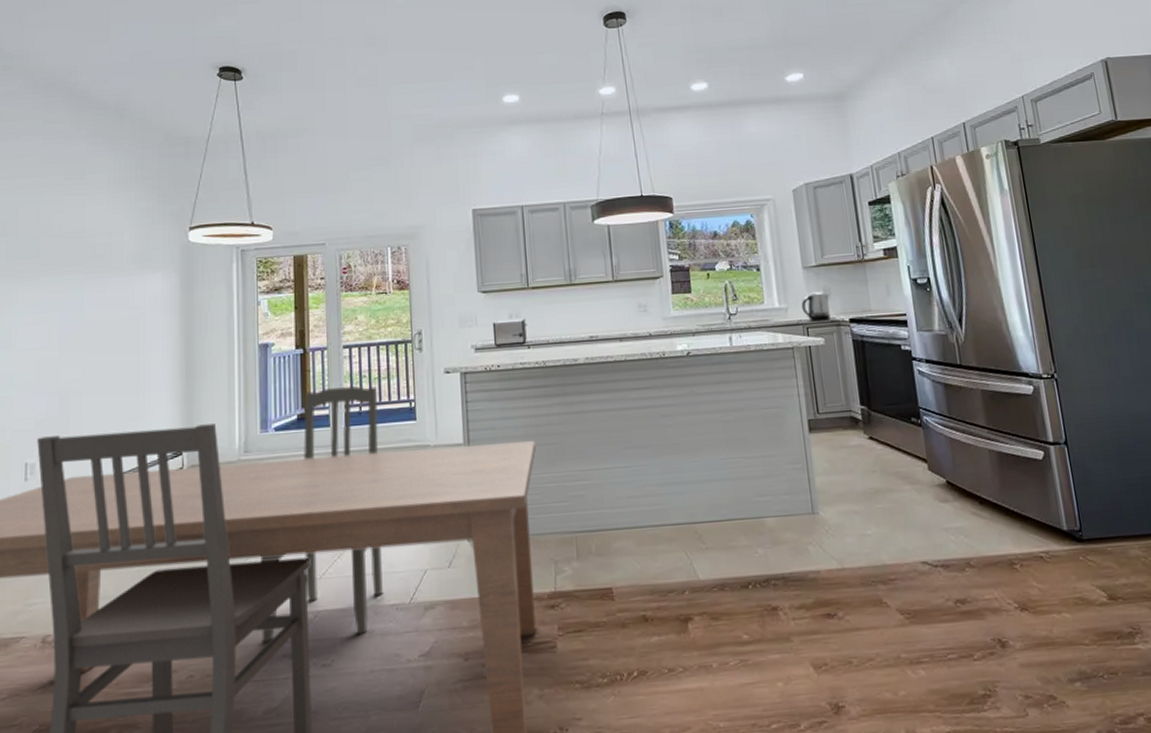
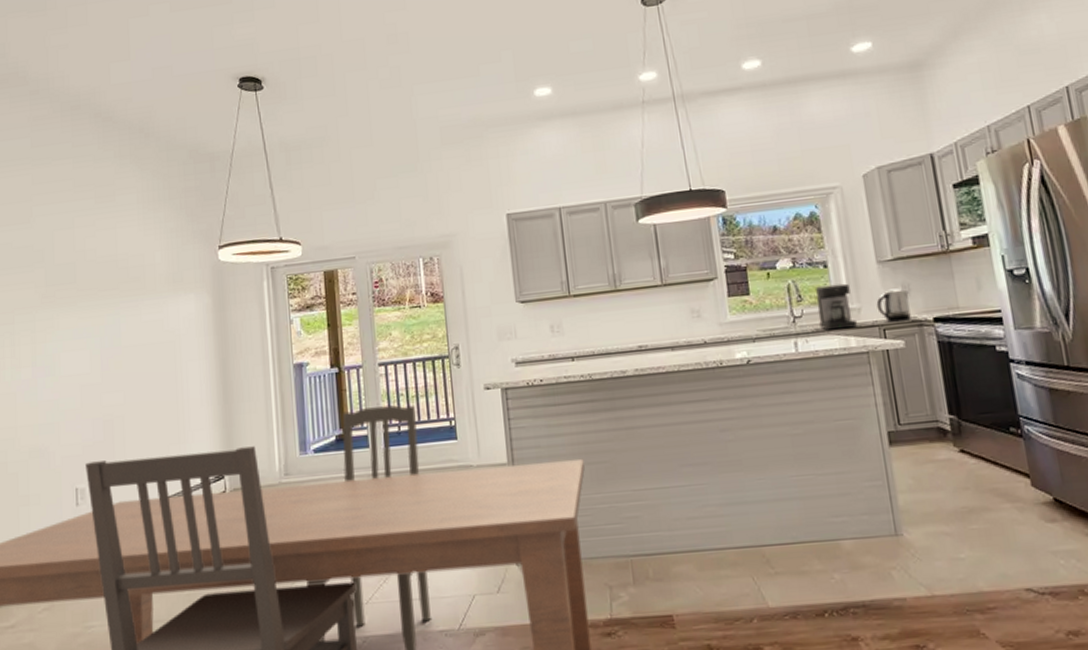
toaster: present [492,318,527,348] -> none [532,328,571,362]
coffee maker: none [749,285,785,327] -> present [816,283,858,330]

